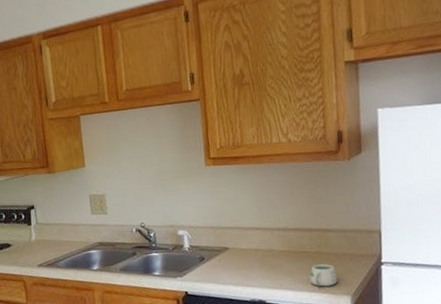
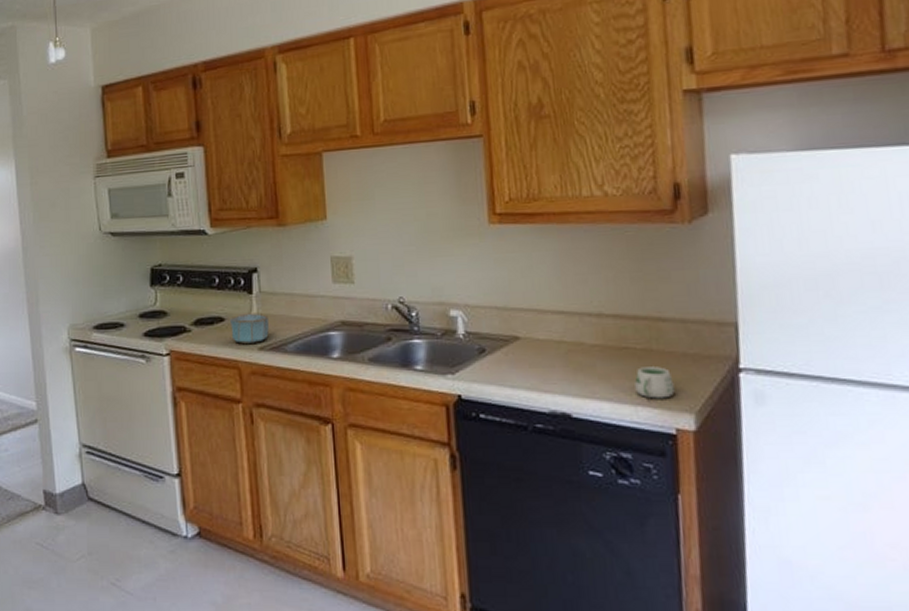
bowl: none [15,239,45,263] -> present [230,313,269,343]

